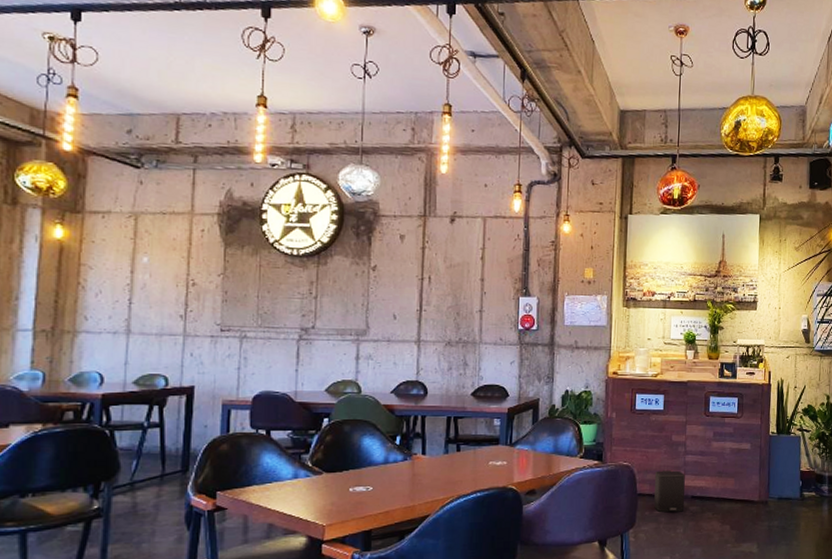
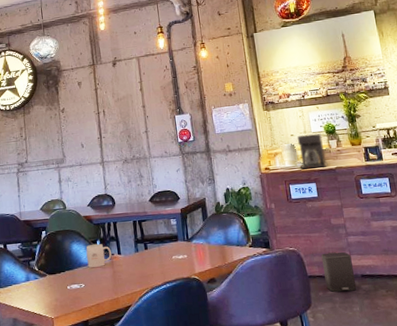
mug: none [380,439,413,469] -> present [86,243,112,268]
coffee maker: none [651,341,681,380] -> present [297,134,328,170]

